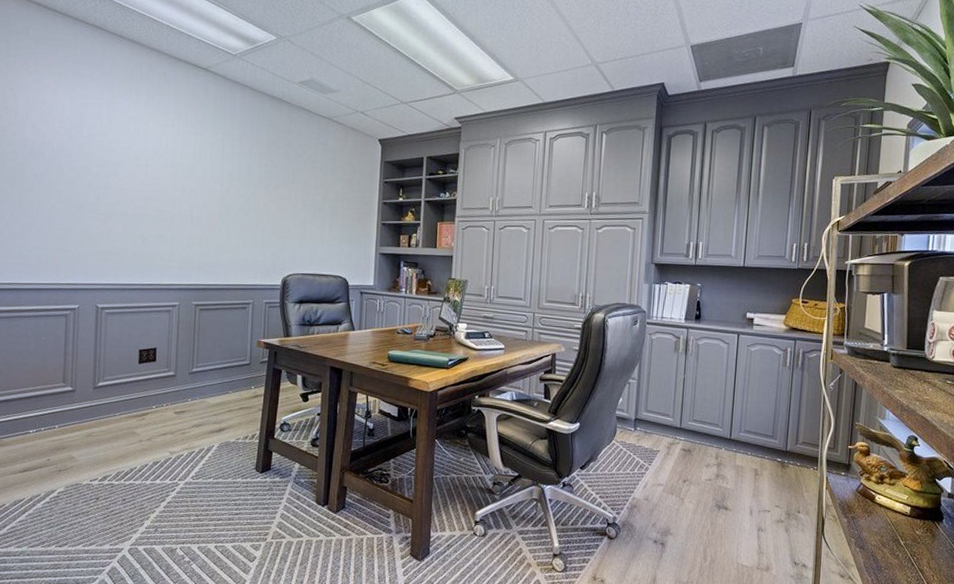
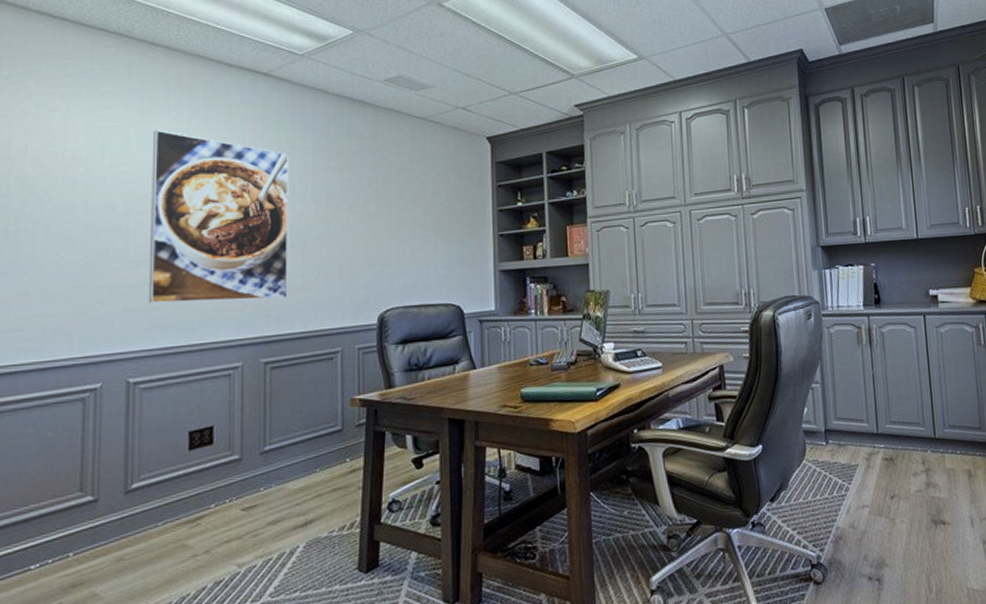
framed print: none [113,109,221,257] -> present [148,130,289,304]

